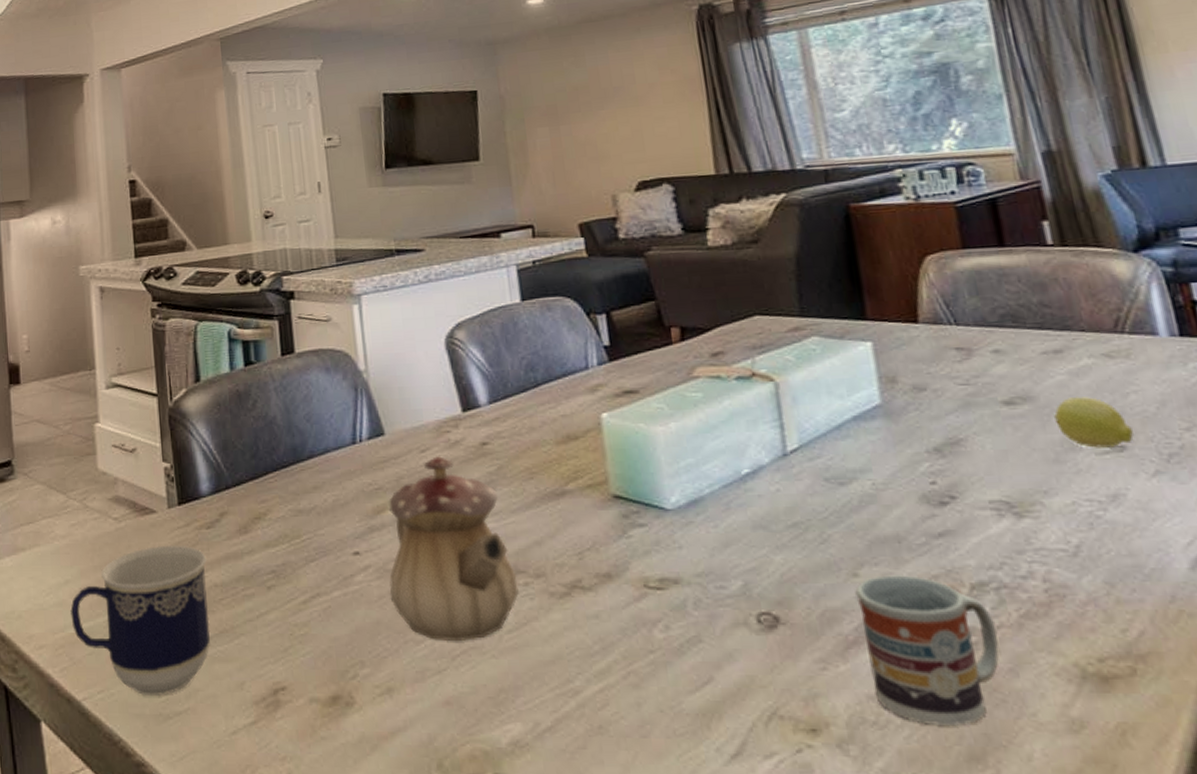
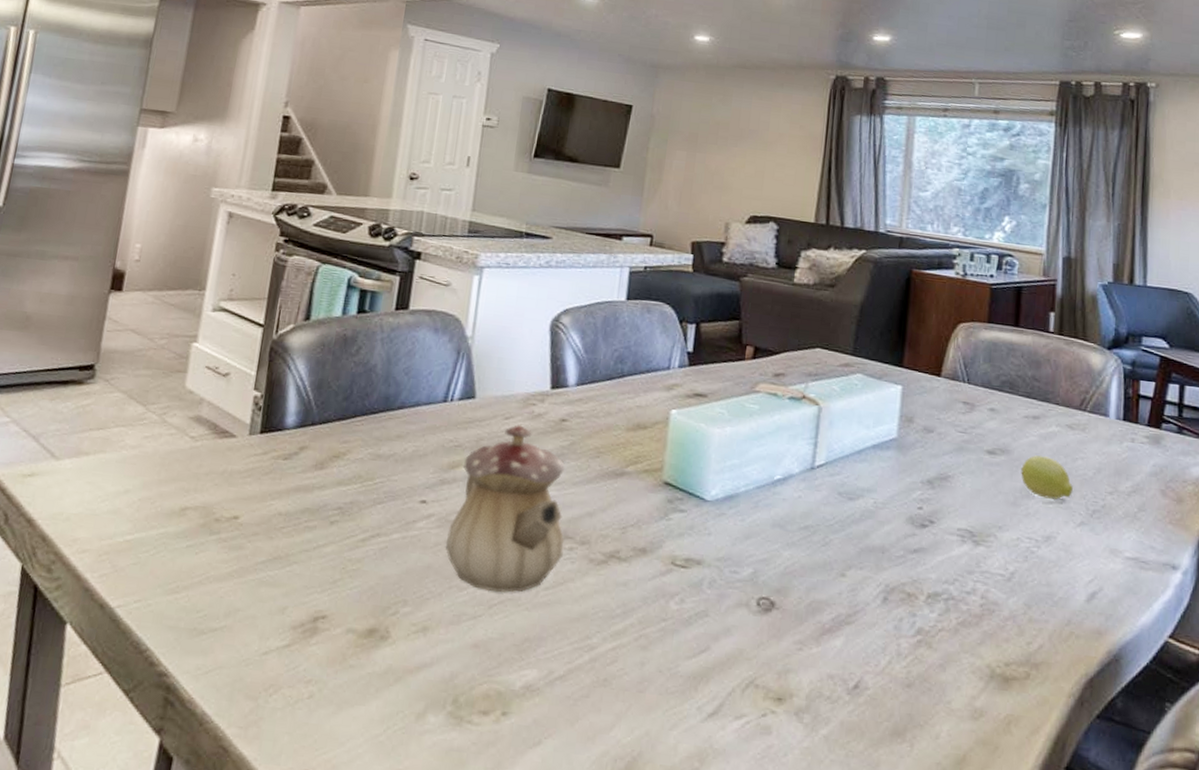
cup: present [70,545,210,695] -> none [122,469,277,611]
cup: present [855,575,999,727] -> none [834,578,938,707]

